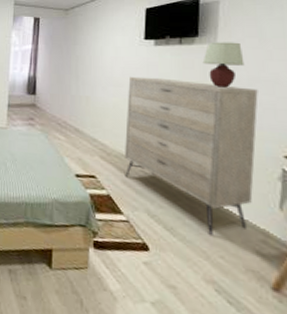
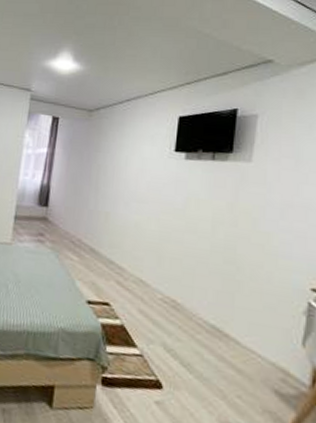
dresser: present [125,76,258,235] -> none [142,192,290,373]
table lamp: present [202,42,245,88] -> none [235,159,279,211]

